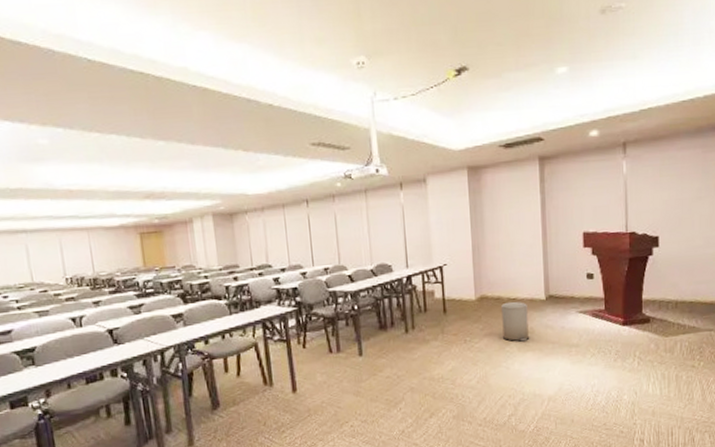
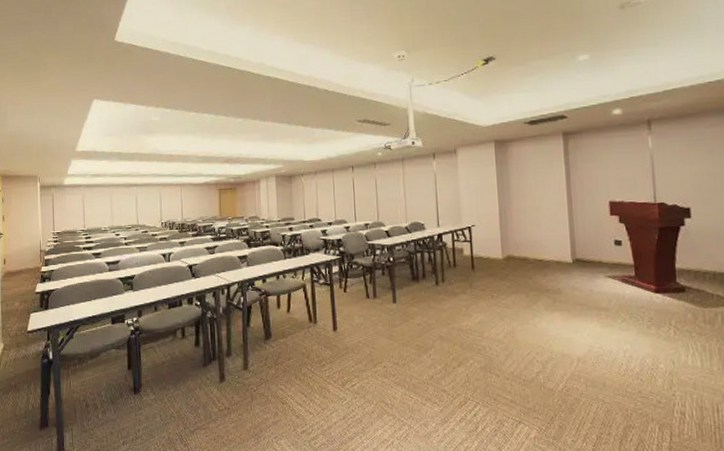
pedal bin: present [501,301,529,342] -> none [528,262,556,301]

